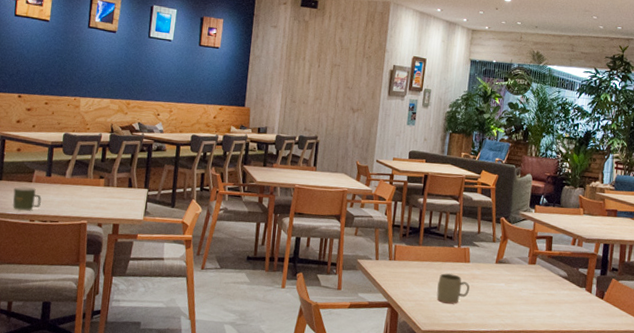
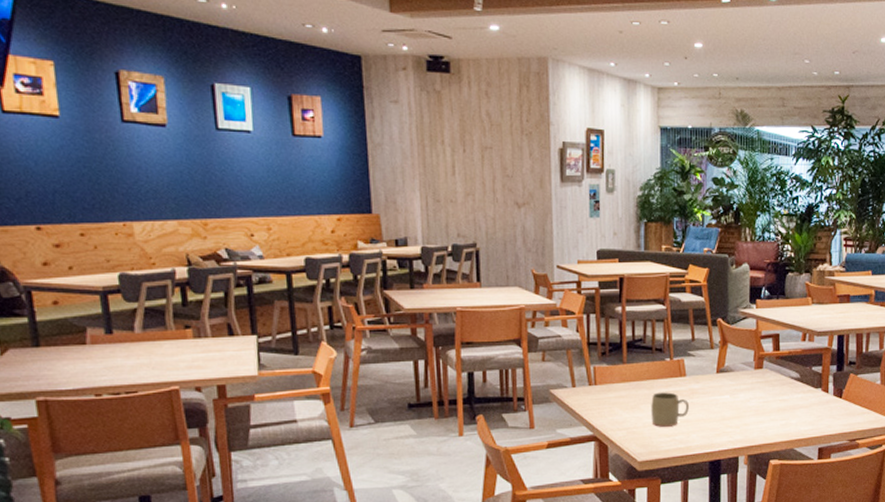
mug: present [13,187,41,211] -> none [61,352,106,385]

